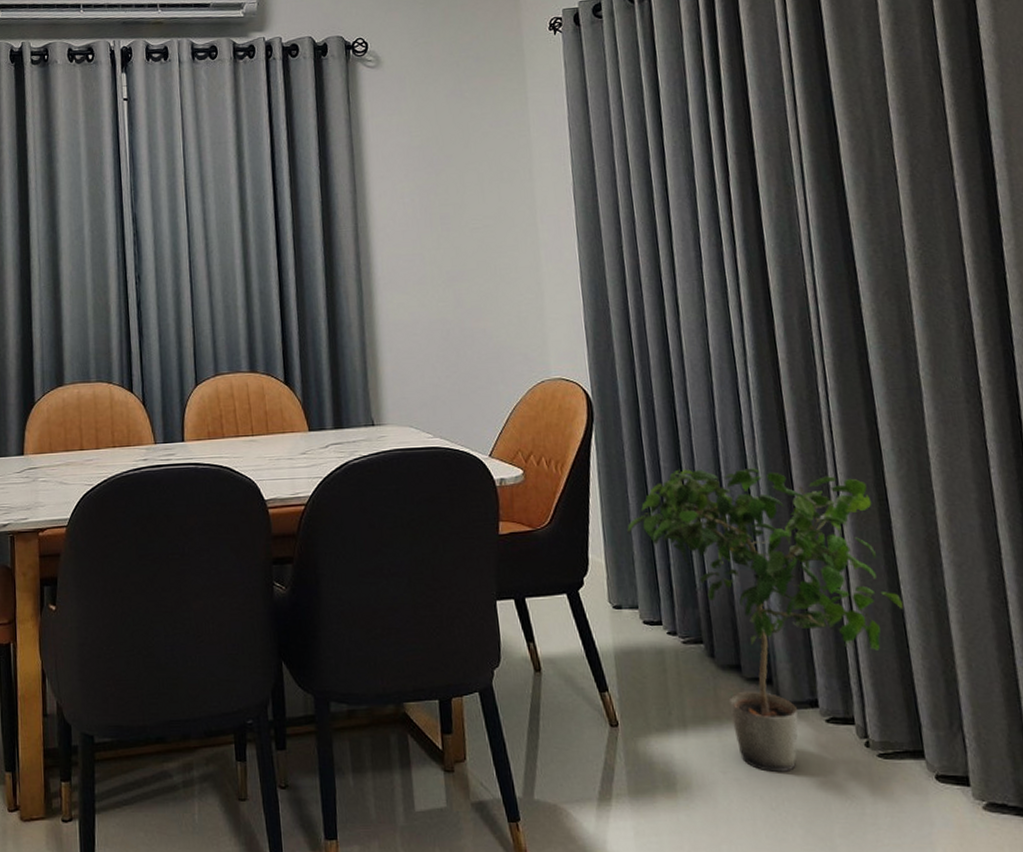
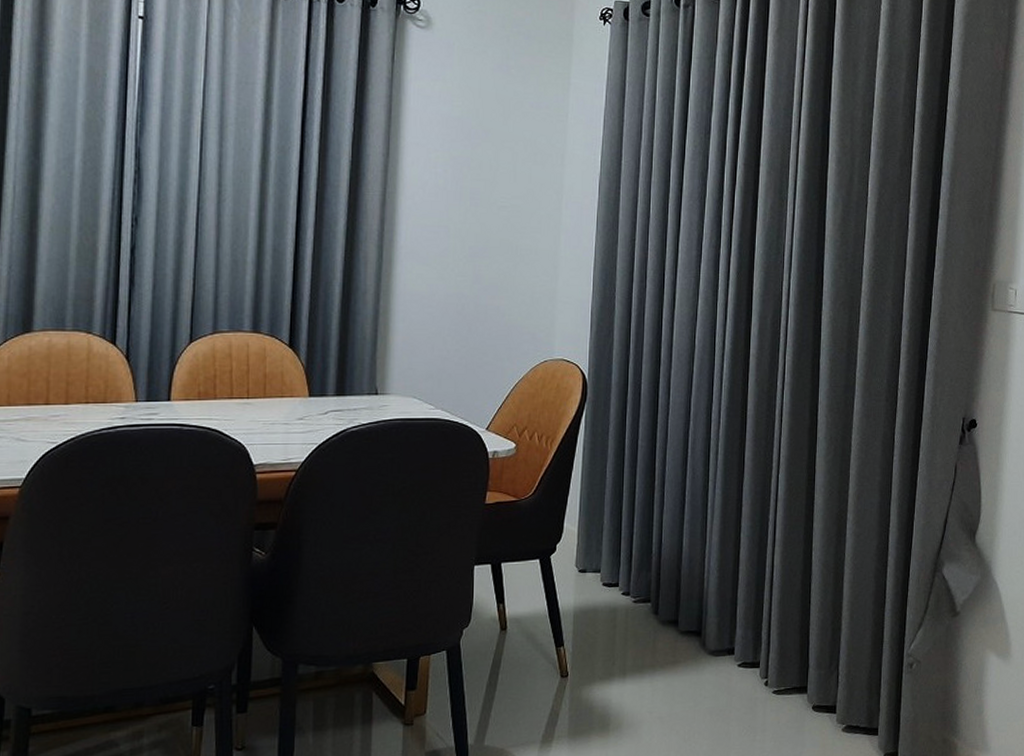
potted plant: present [627,468,904,772] -> none [601,448,812,710]

